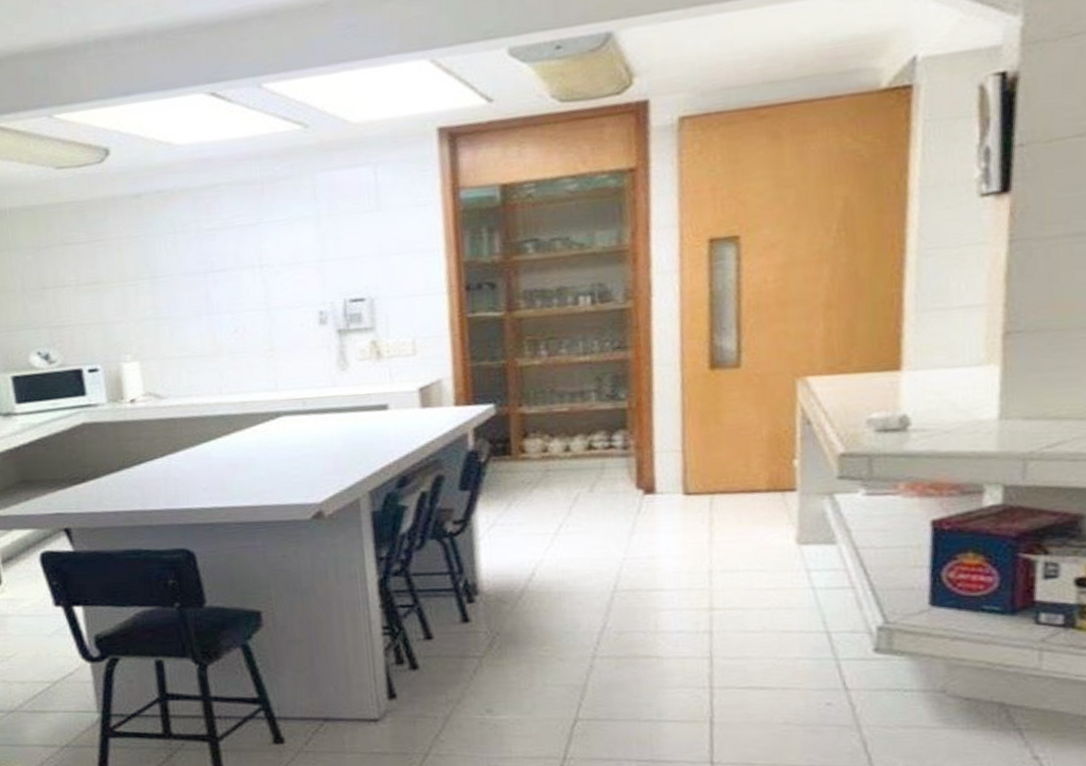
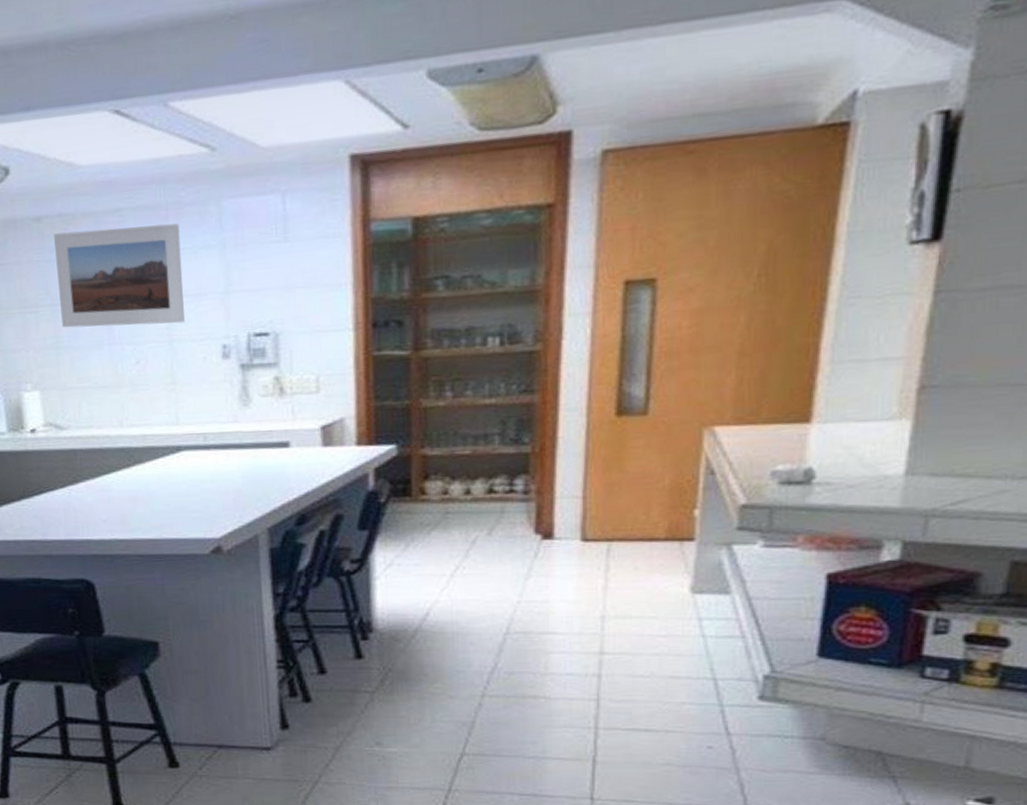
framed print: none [153,196,282,300] -> present [54,223,185,328]

